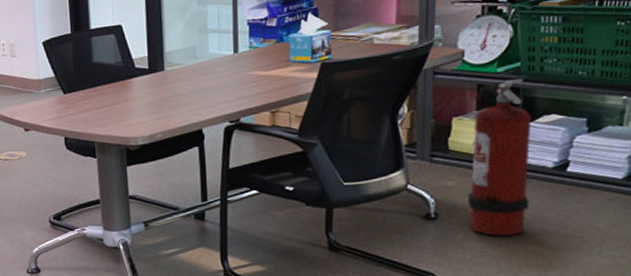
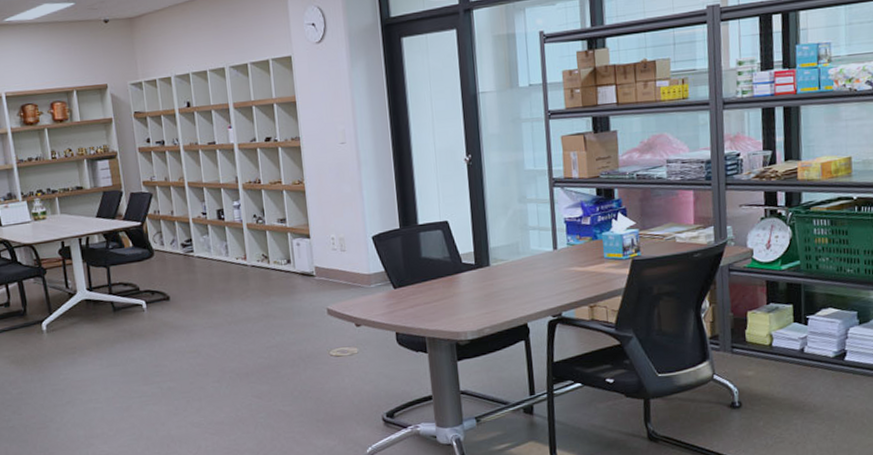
fire extinguisher: present [467,79,532,237] -> none [765,276,817,422]

